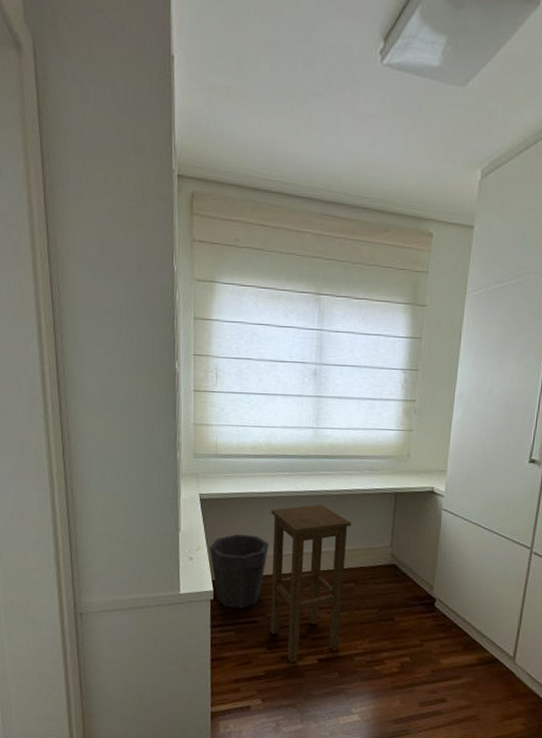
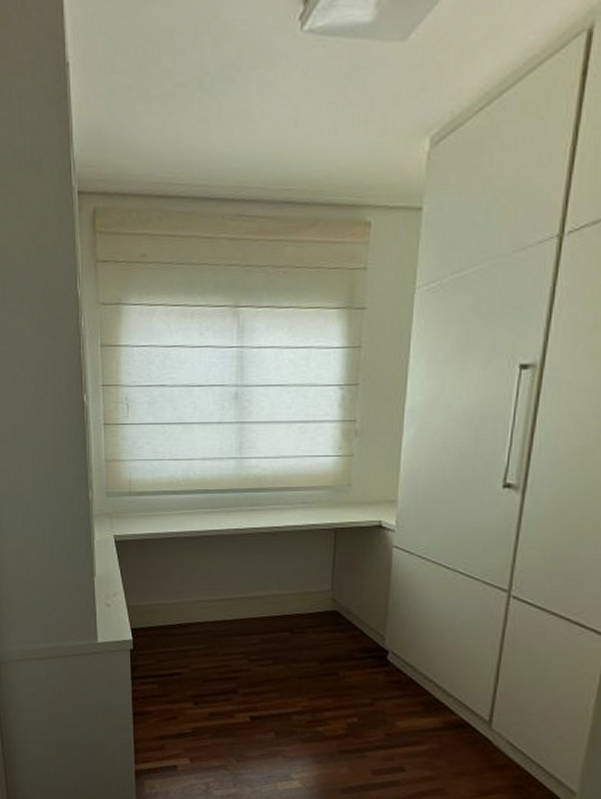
waste bin: present [208,533,269,609] -> none [126,577,191,660]
stool: present [270,504,352,663] -> none [191,543,285,720]

